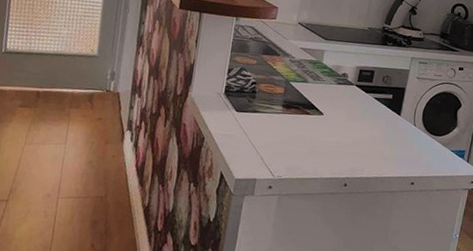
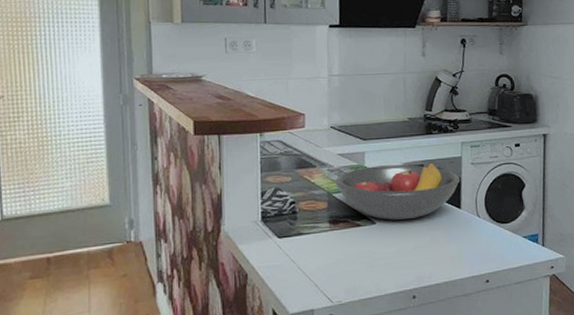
fruit bowl: none [294,63,404,117] -> present [335,162,460,220]

